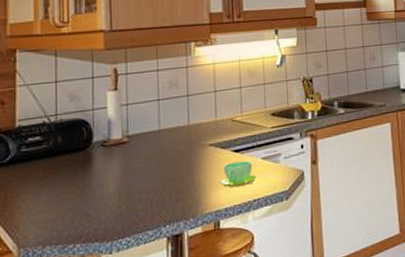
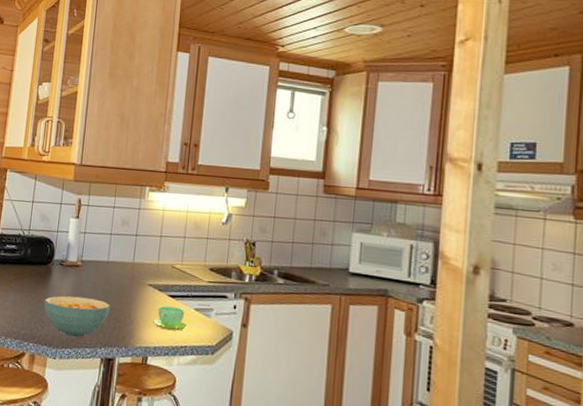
cereal bowl: none [87,174,170,225] -> present [44,295,111,338]

